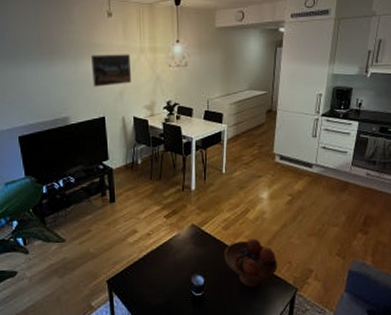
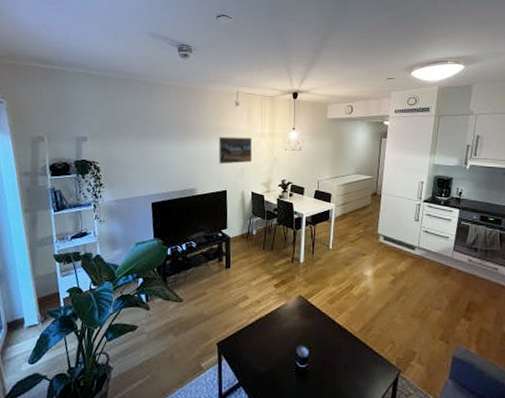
fruit bowl: present [223,238,278,287] -> none [328,314,381,364]

